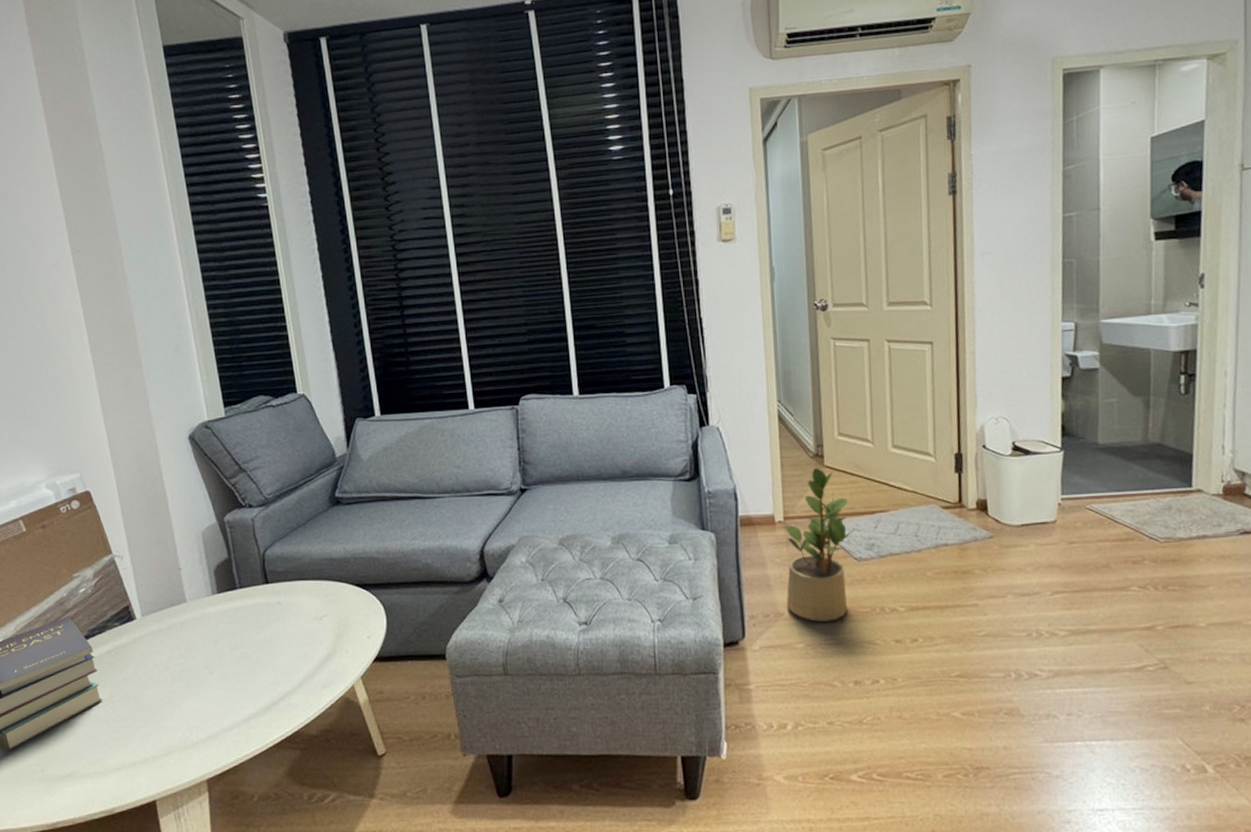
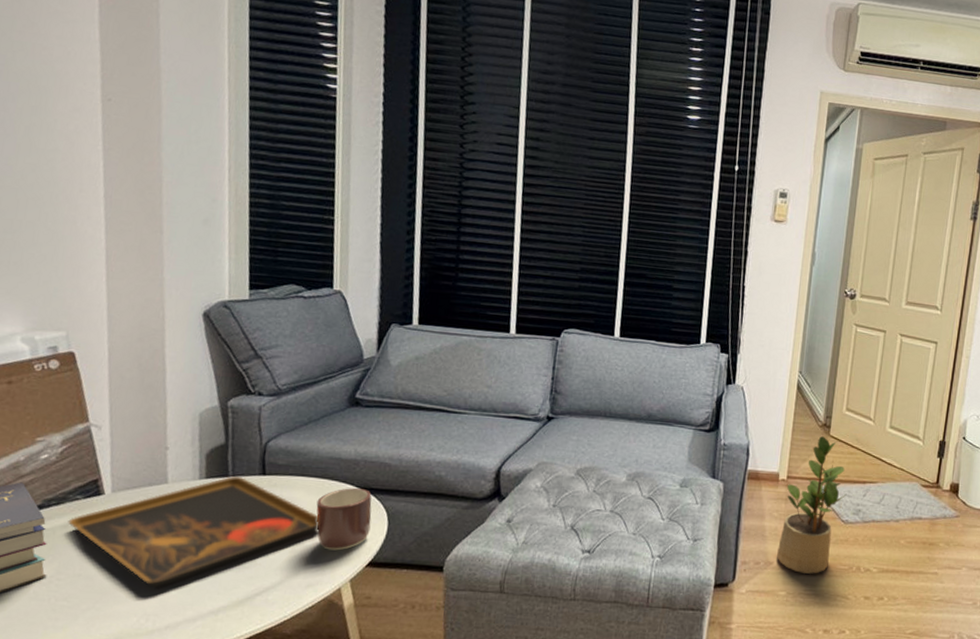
decorative tray: none [111,588,324,703] -> present [68,476,319,590]
mug: none [318,586,371,649] -> present [316,488,372,551]

